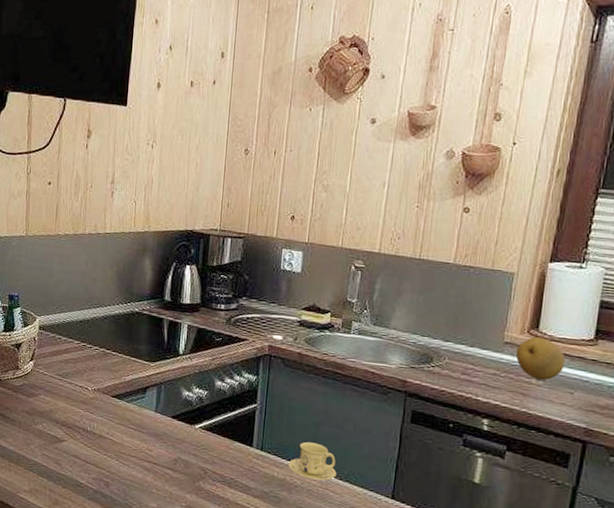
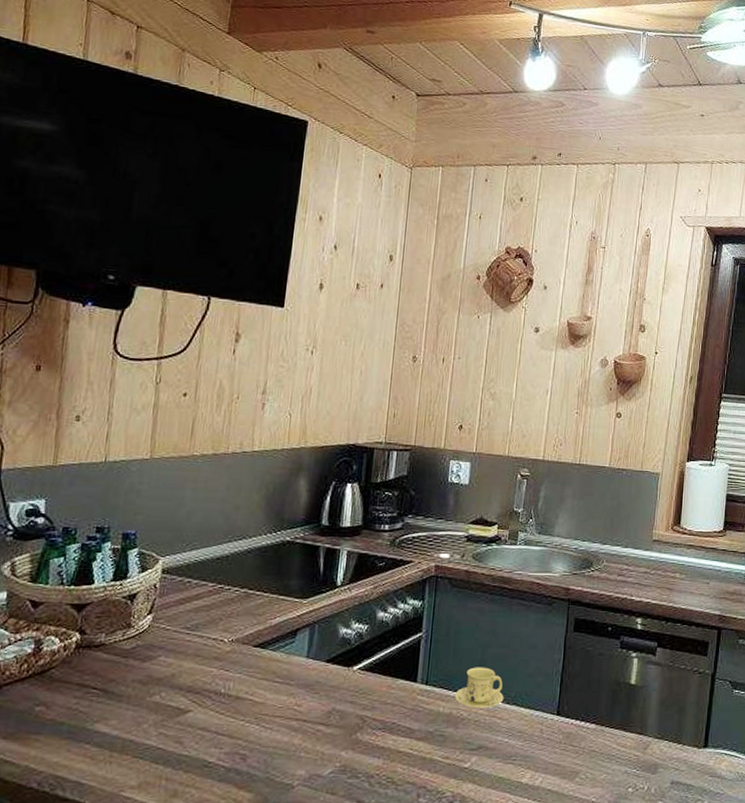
fruit: present [515,337,566,380] -> none [662,533,702,573]

